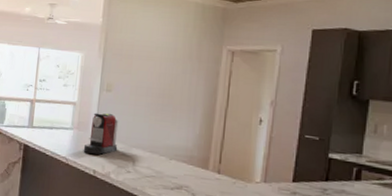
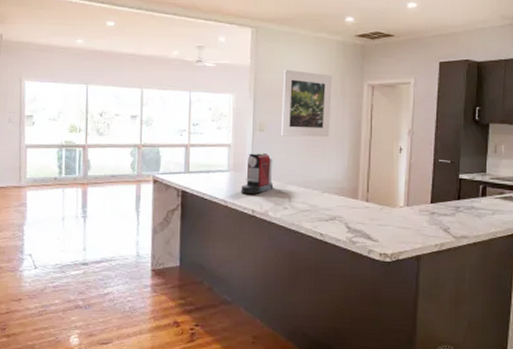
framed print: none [129,30,188,103] -> present [281,69,332,138]

